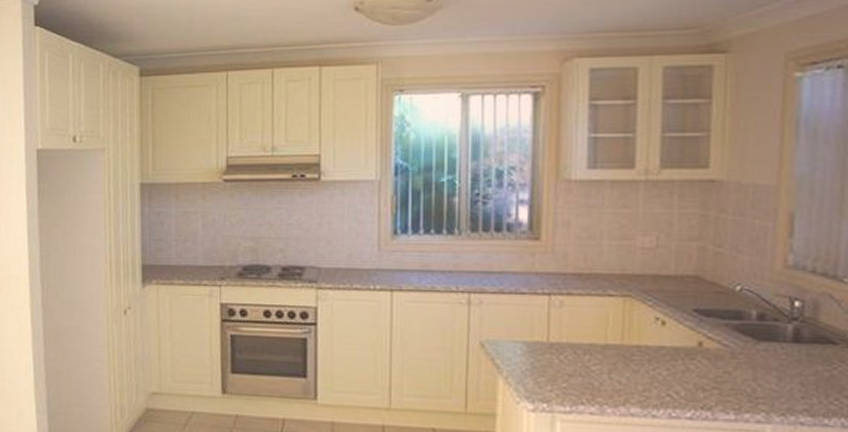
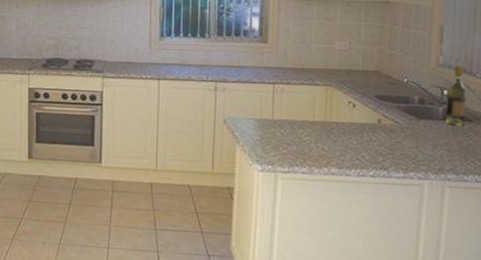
bottle: none [797,266,829,351] -> present [445,65,467,126]

